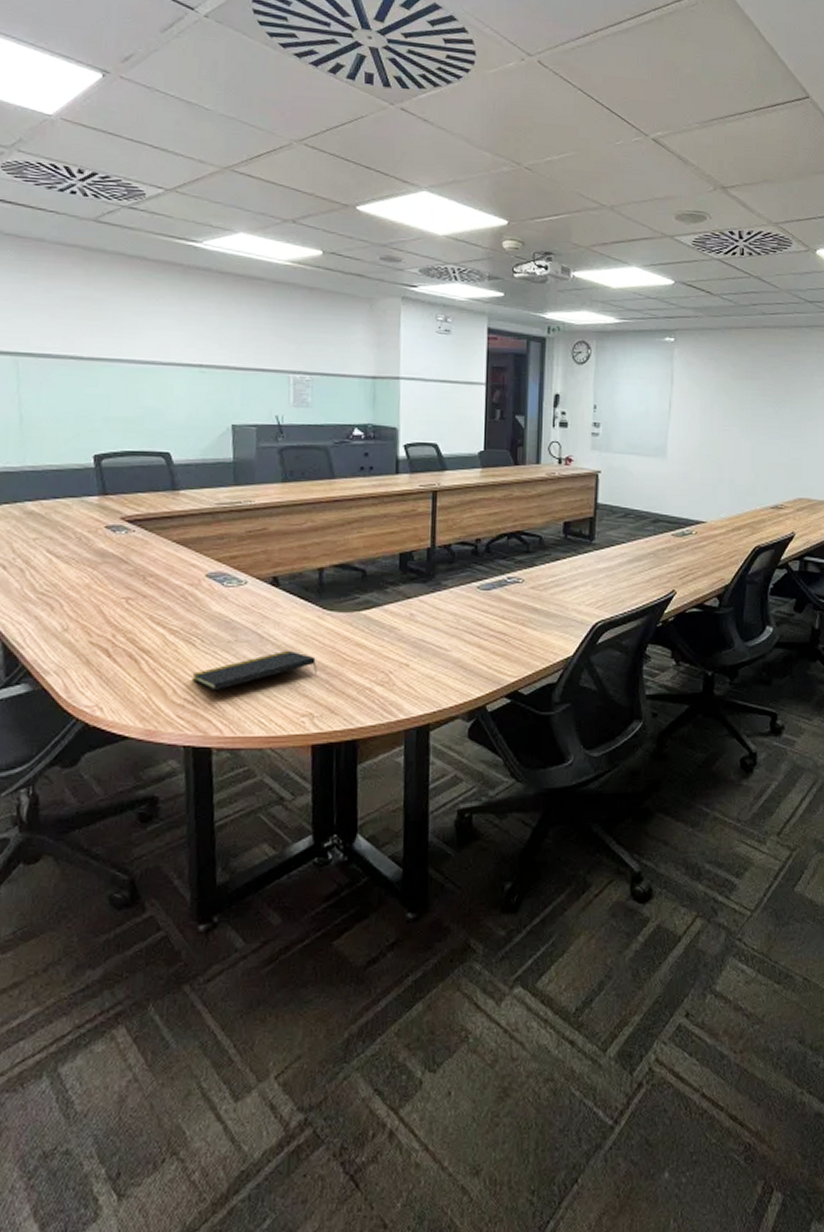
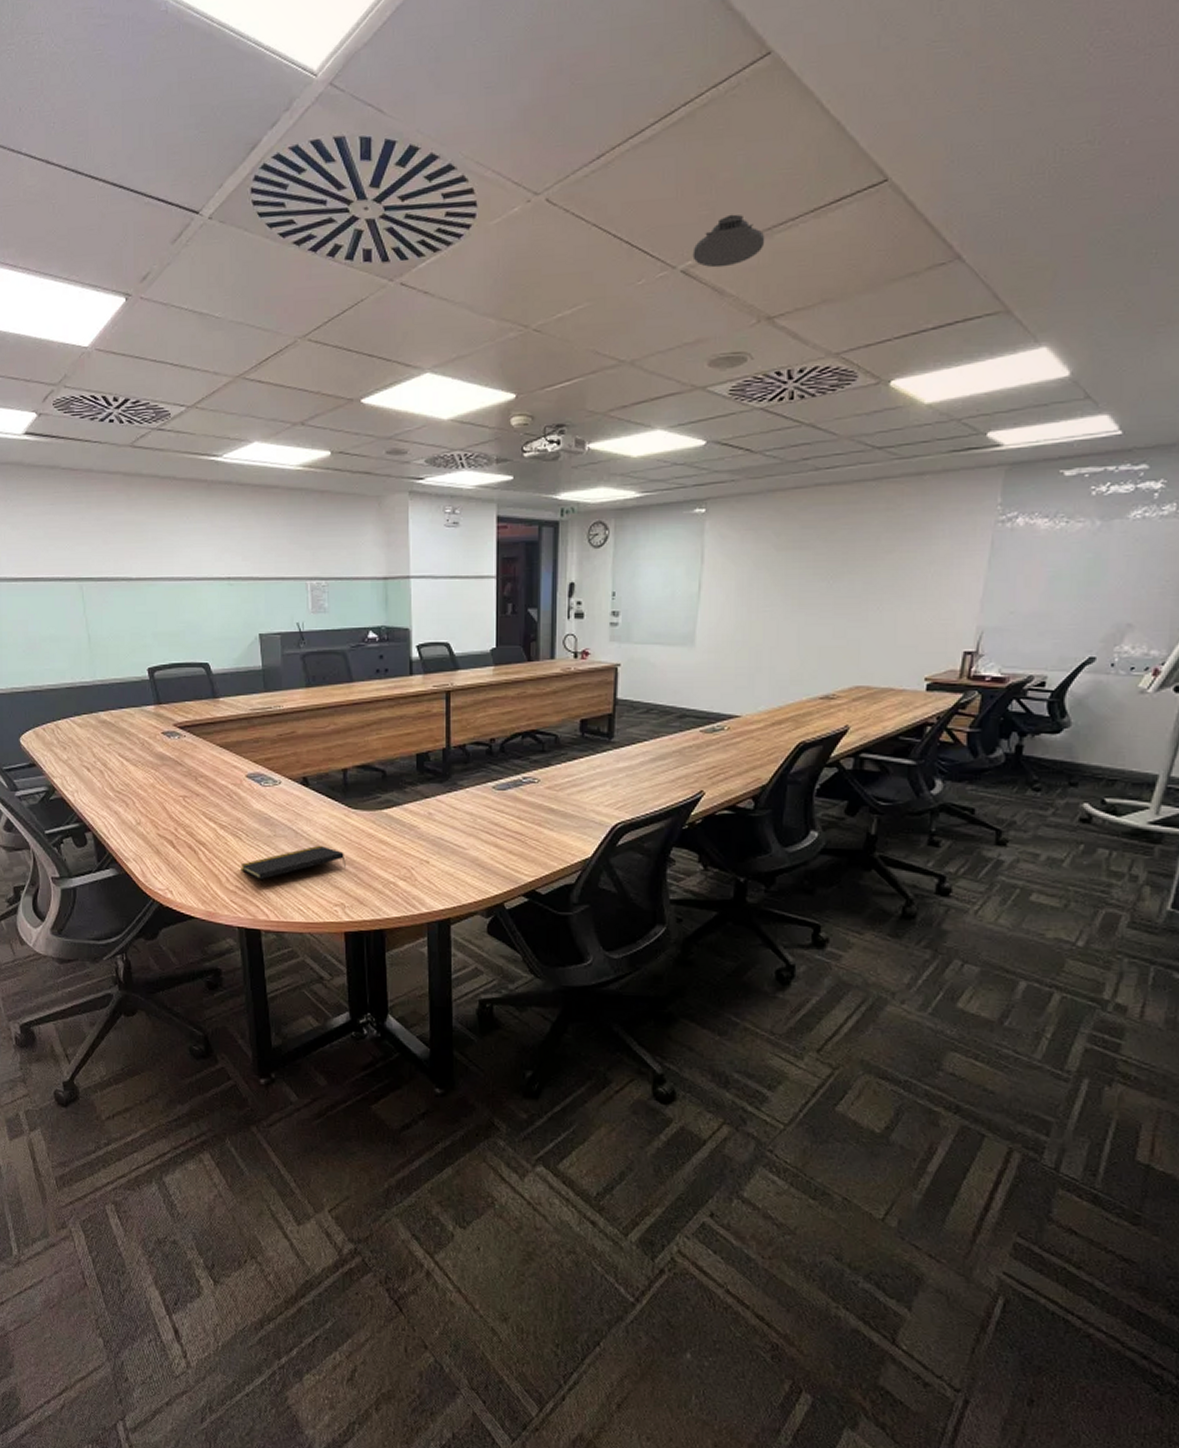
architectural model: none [662,101,719,142] -> present [692,214,765,268]

